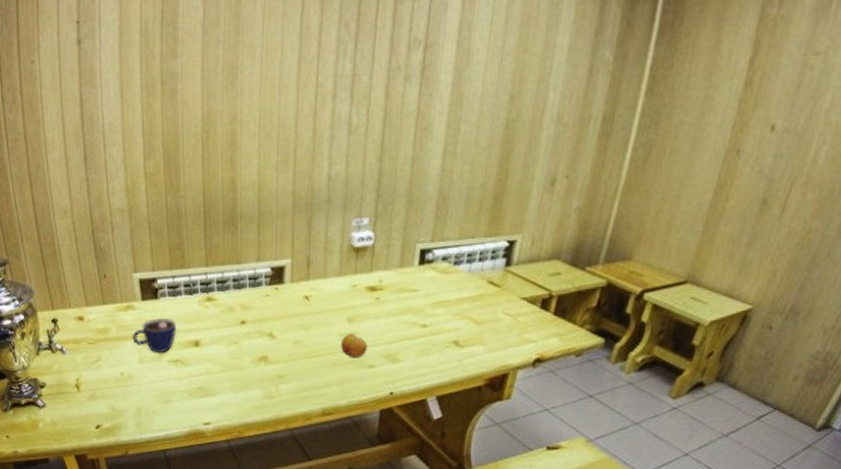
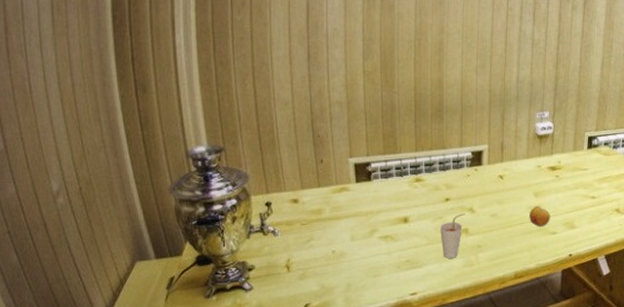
cup: present [132,318,177,353] -> none [345,198,388,231]
cup: none [235,339,264,388] -> present [440,213,465,258]

